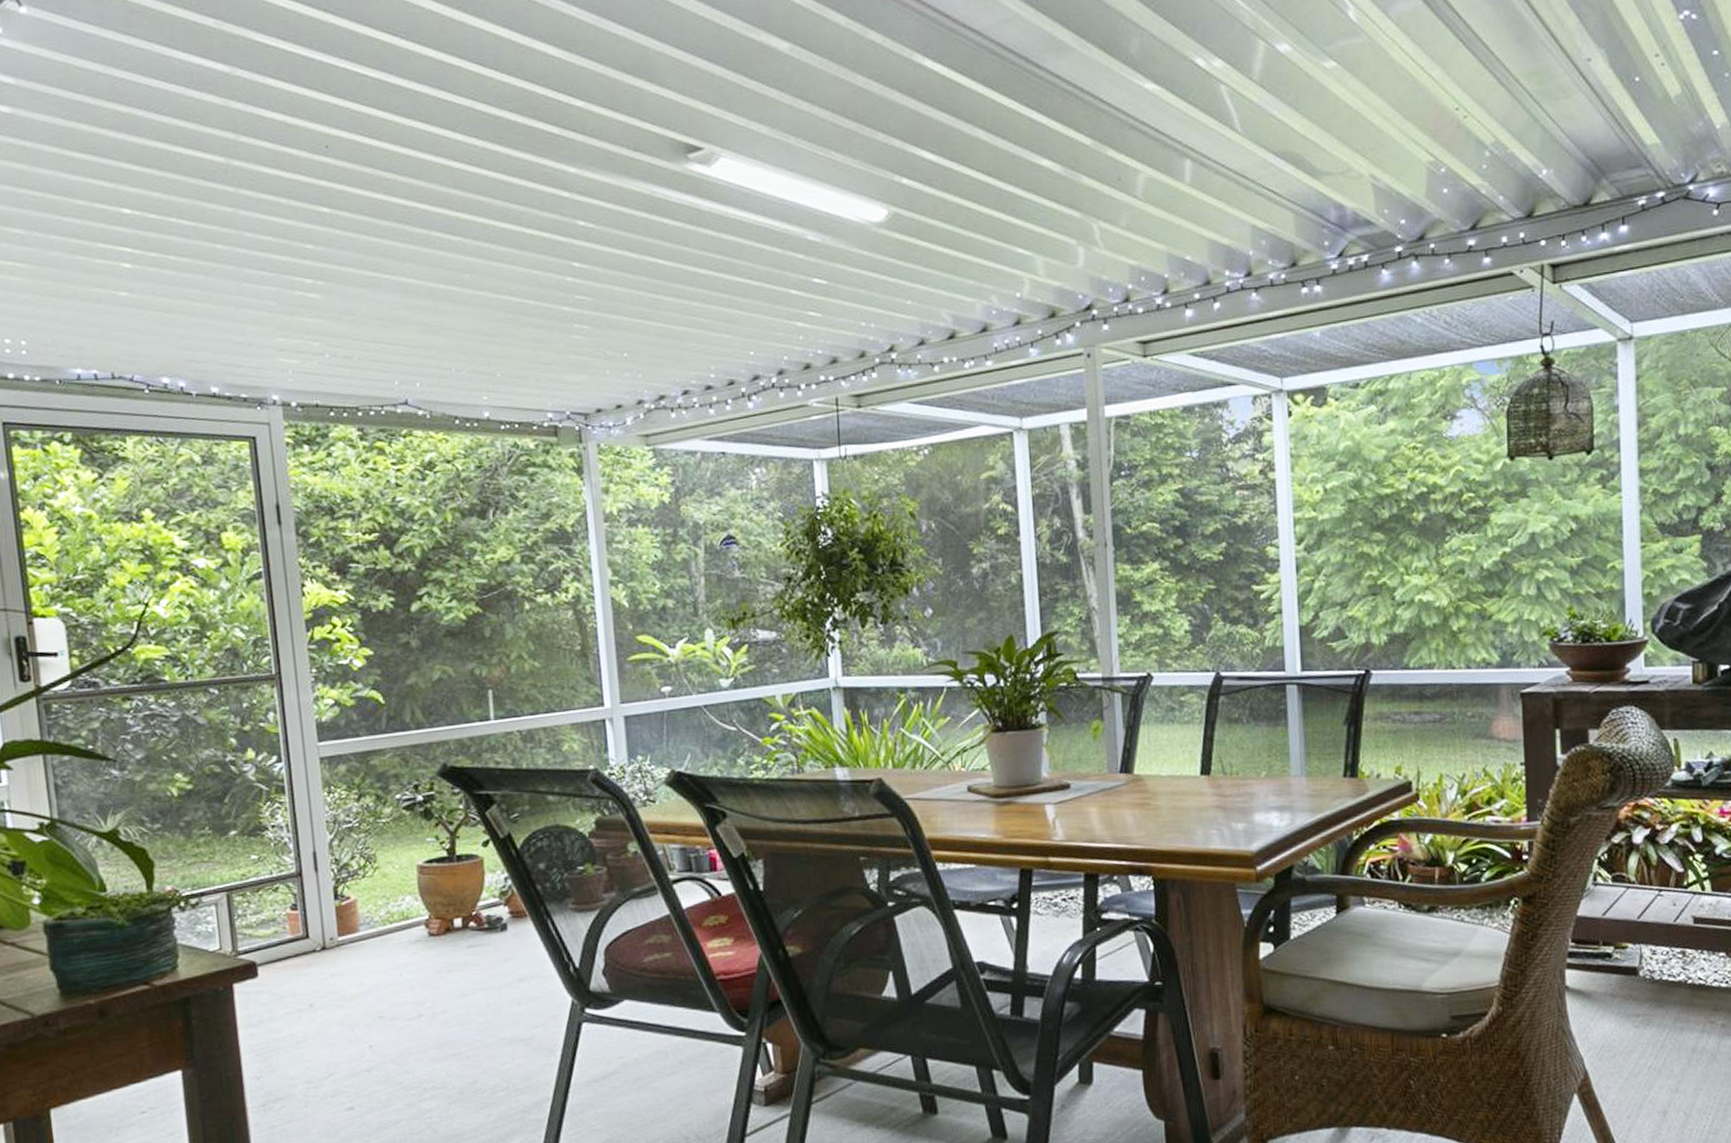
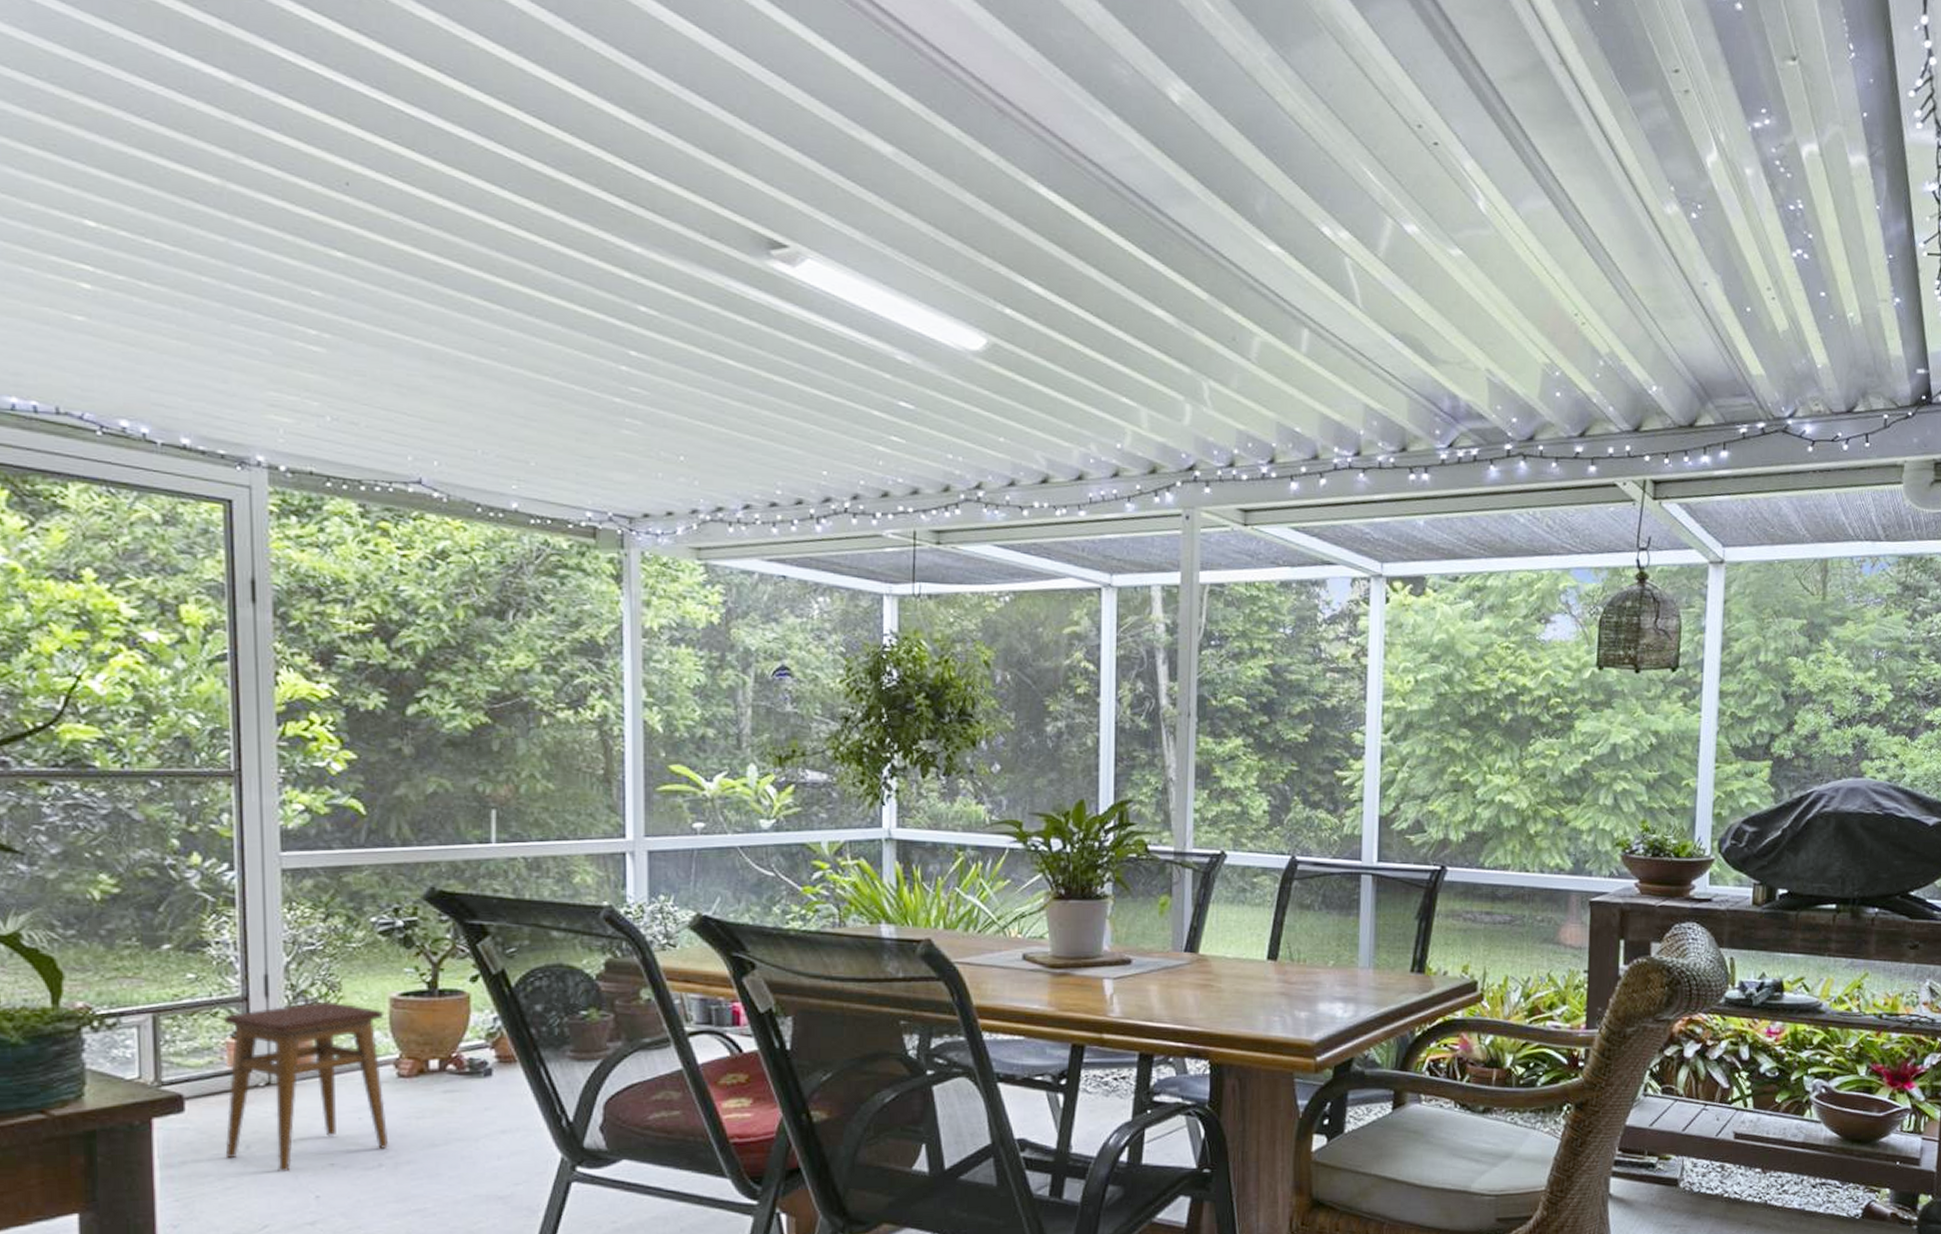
stool: none [283,872,427,1026] -> present [224,1001,389,1173]

